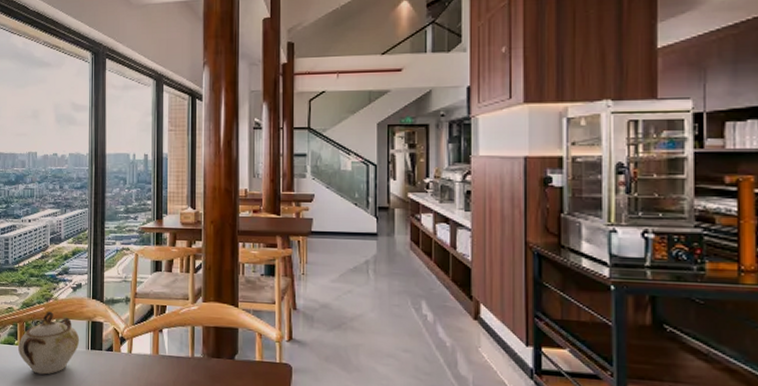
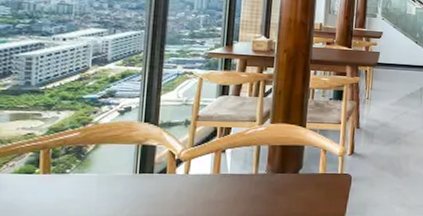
sugar bowl: present [18,311,80,375] -> none [40,136,126,203]

